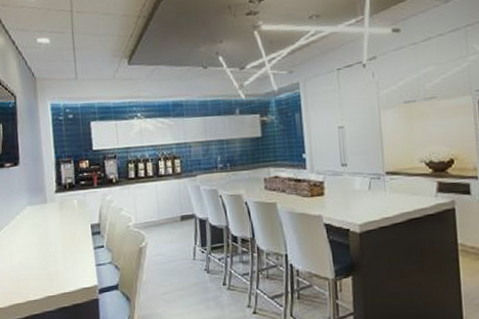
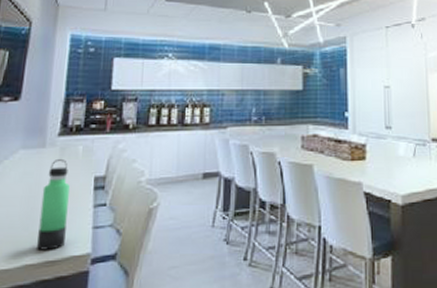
thermos bottle: none [51,211,76,285] -> present [36,158,70,250]

